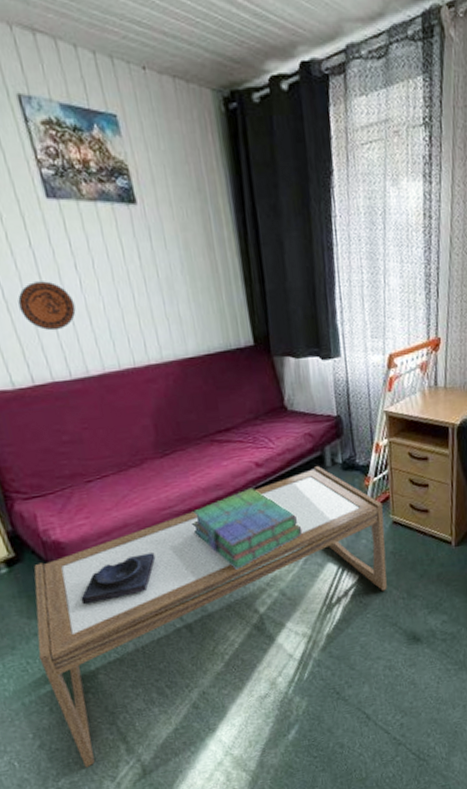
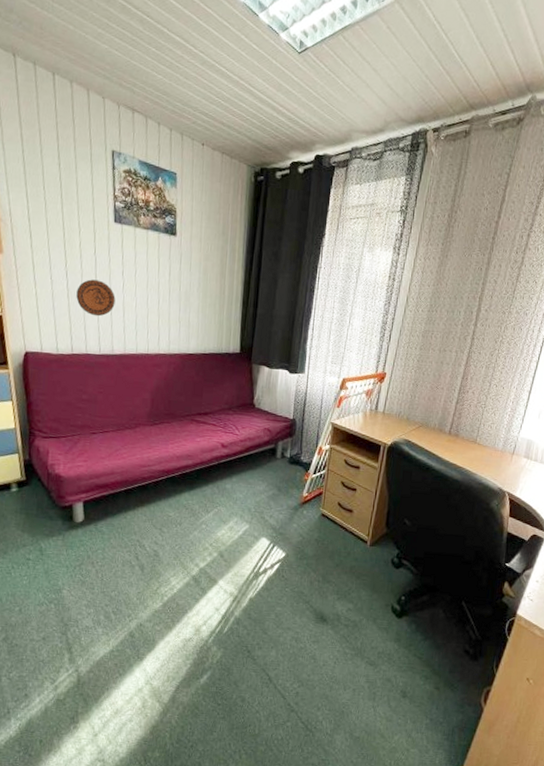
coffee table: present [34,466,387,768] -> none [22,456,317,667]
decorative bowl: present [80,553,156,605] -> none [65,498,129,530]
stack of books: present [192,488,303,570] -> none [162,463,248,527]

